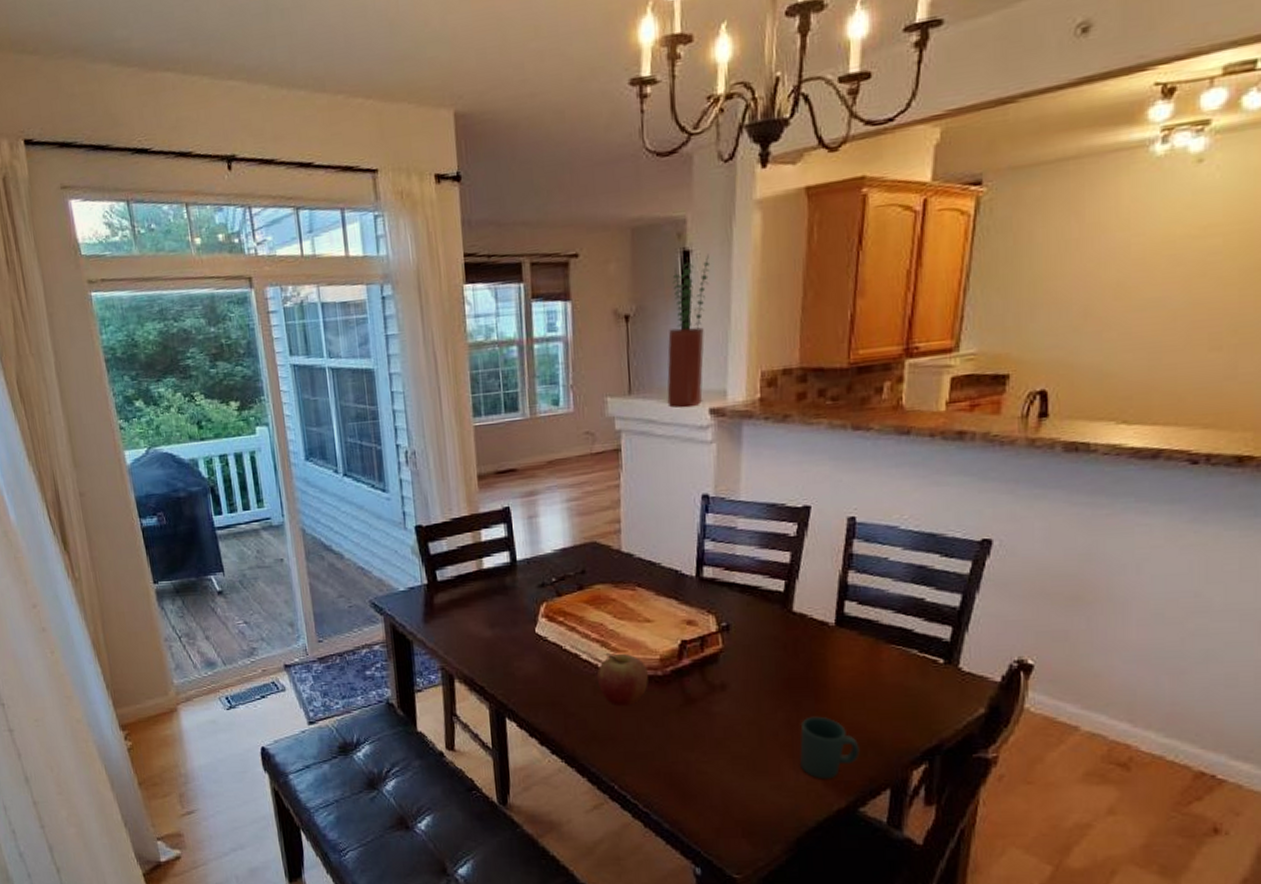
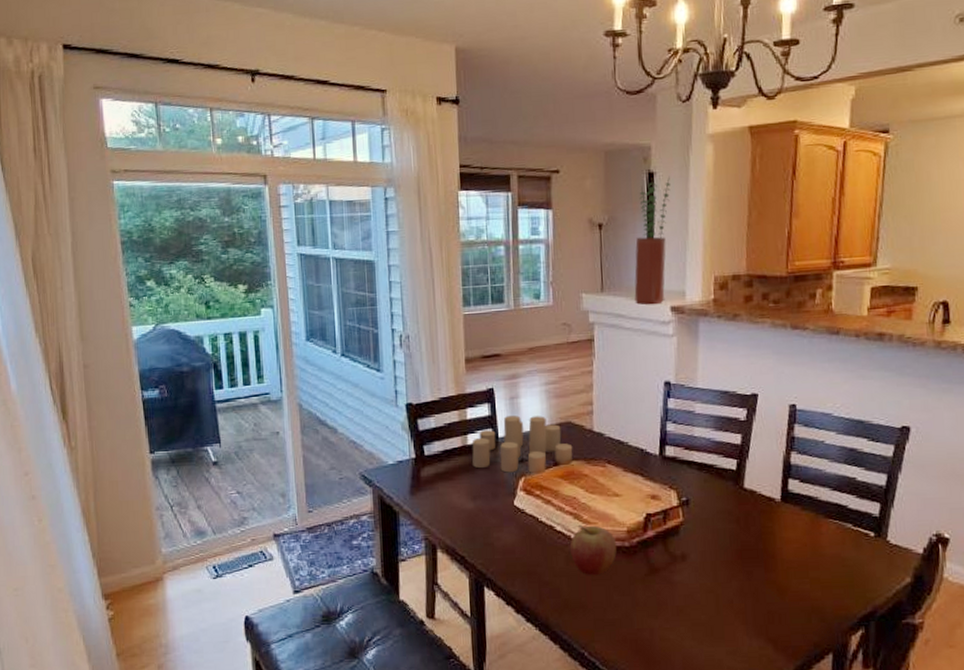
candle: none [488,536,599,600] -> present [472,416,573,474]
mug: present [800,716,860,779] -> none [752,585,805,645]

